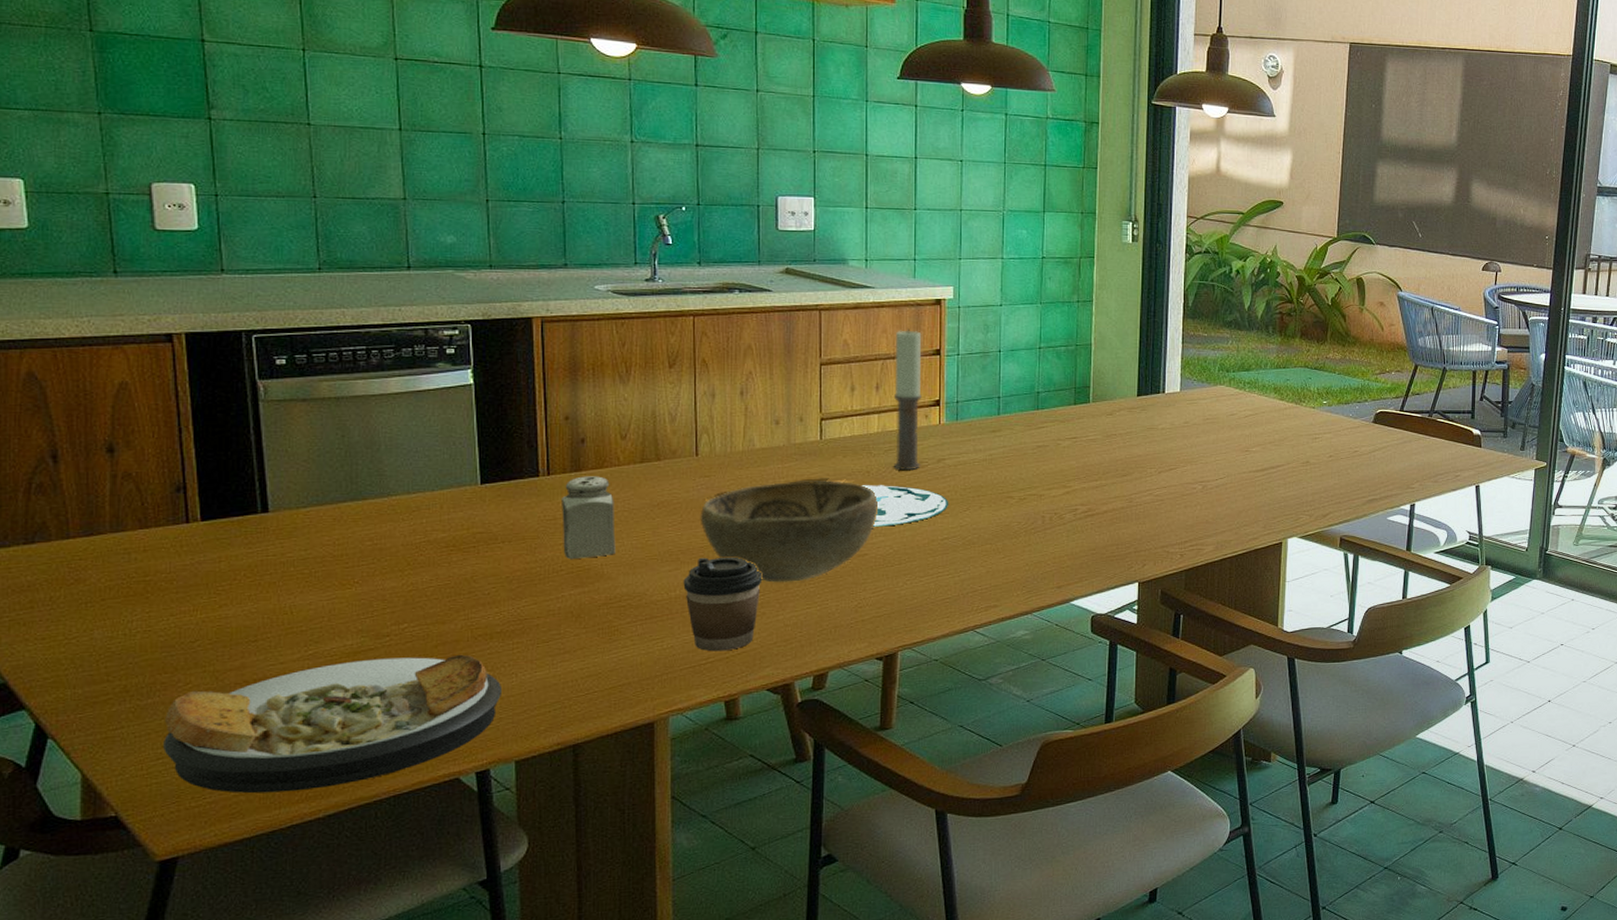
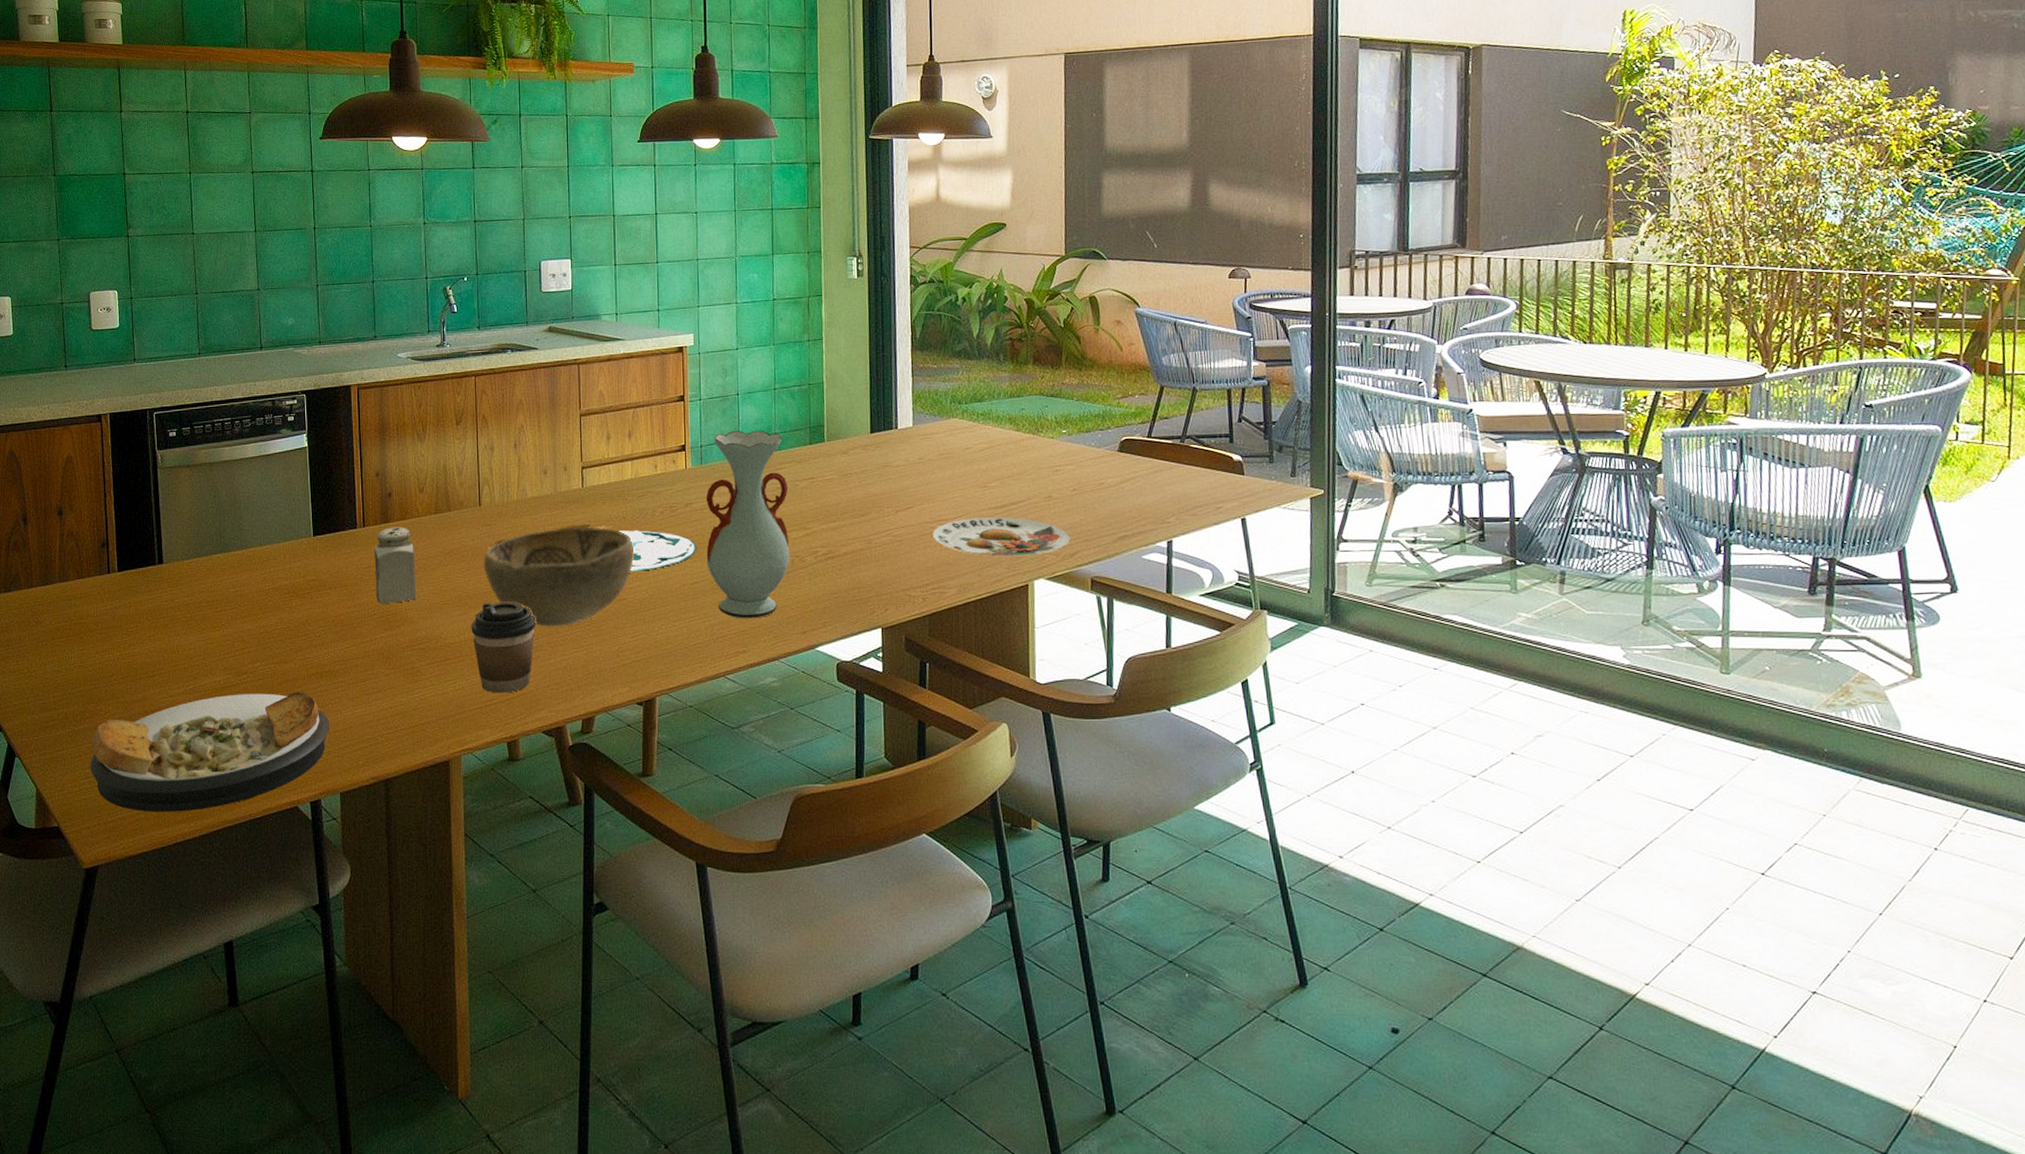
candle: present [894,328,922,471] -> none [644,377,671,516]
vase: none [959,388,1050,574] -> present [706,430,790,619]
plate: none [1194,480,1324,517] -> present [932,517,1071,557]

